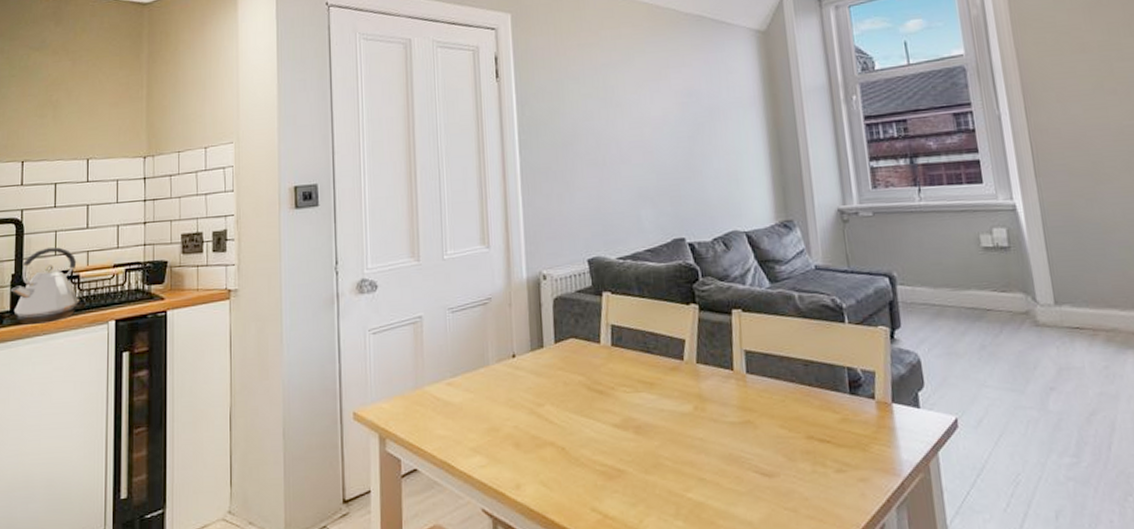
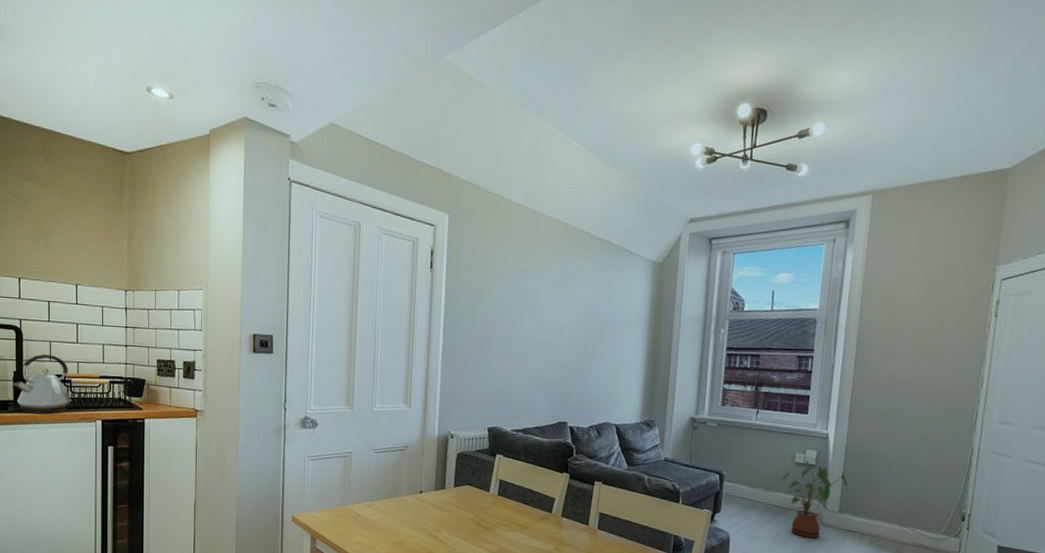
house plant: none [970,247,1059,346] -> present [782,465,849,538]

